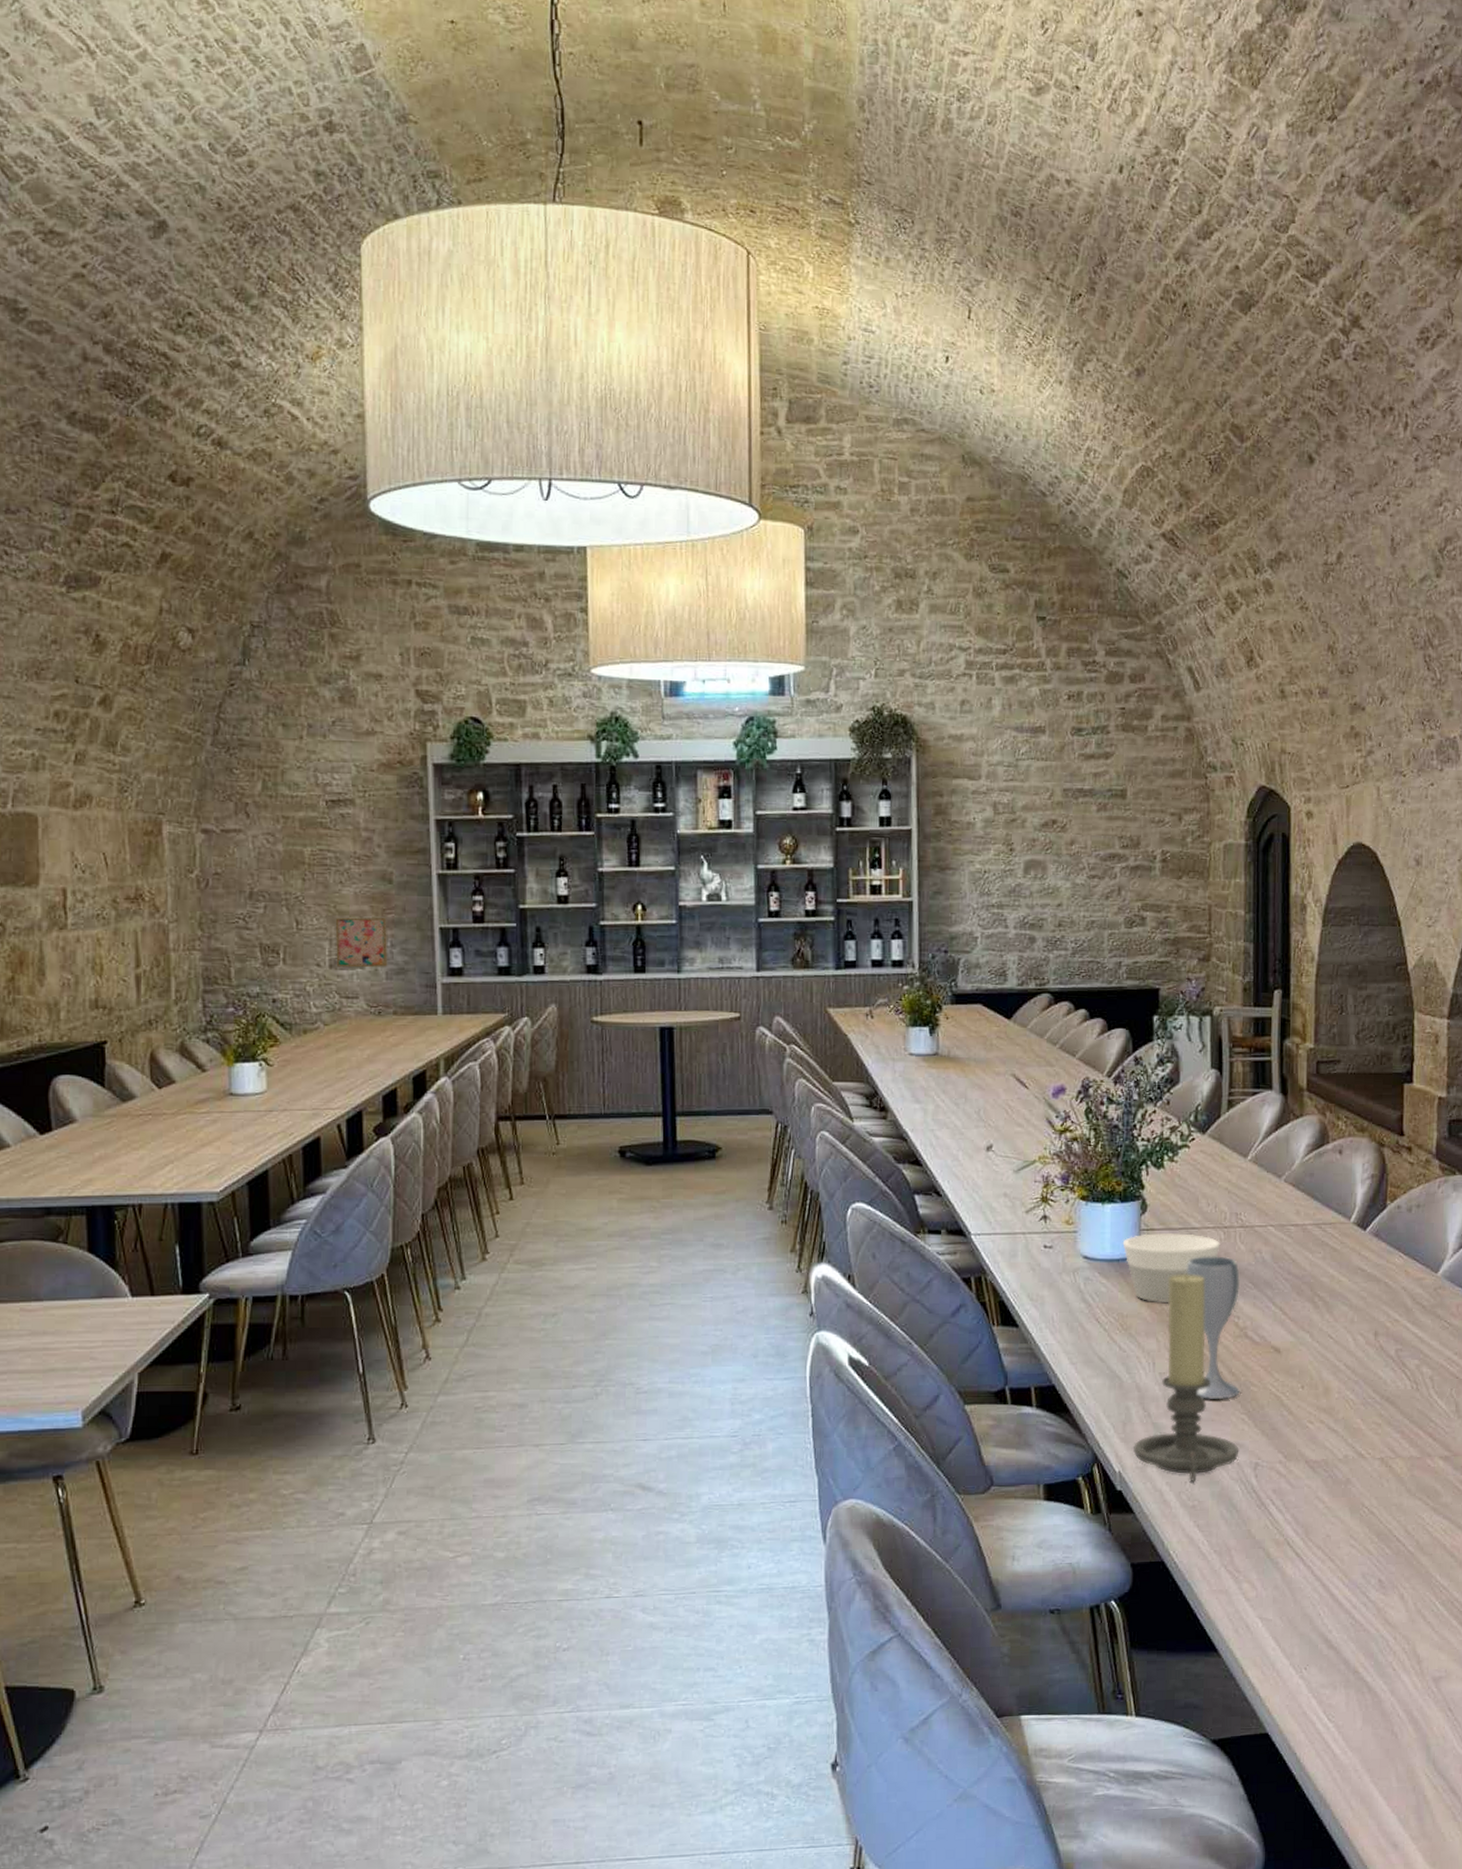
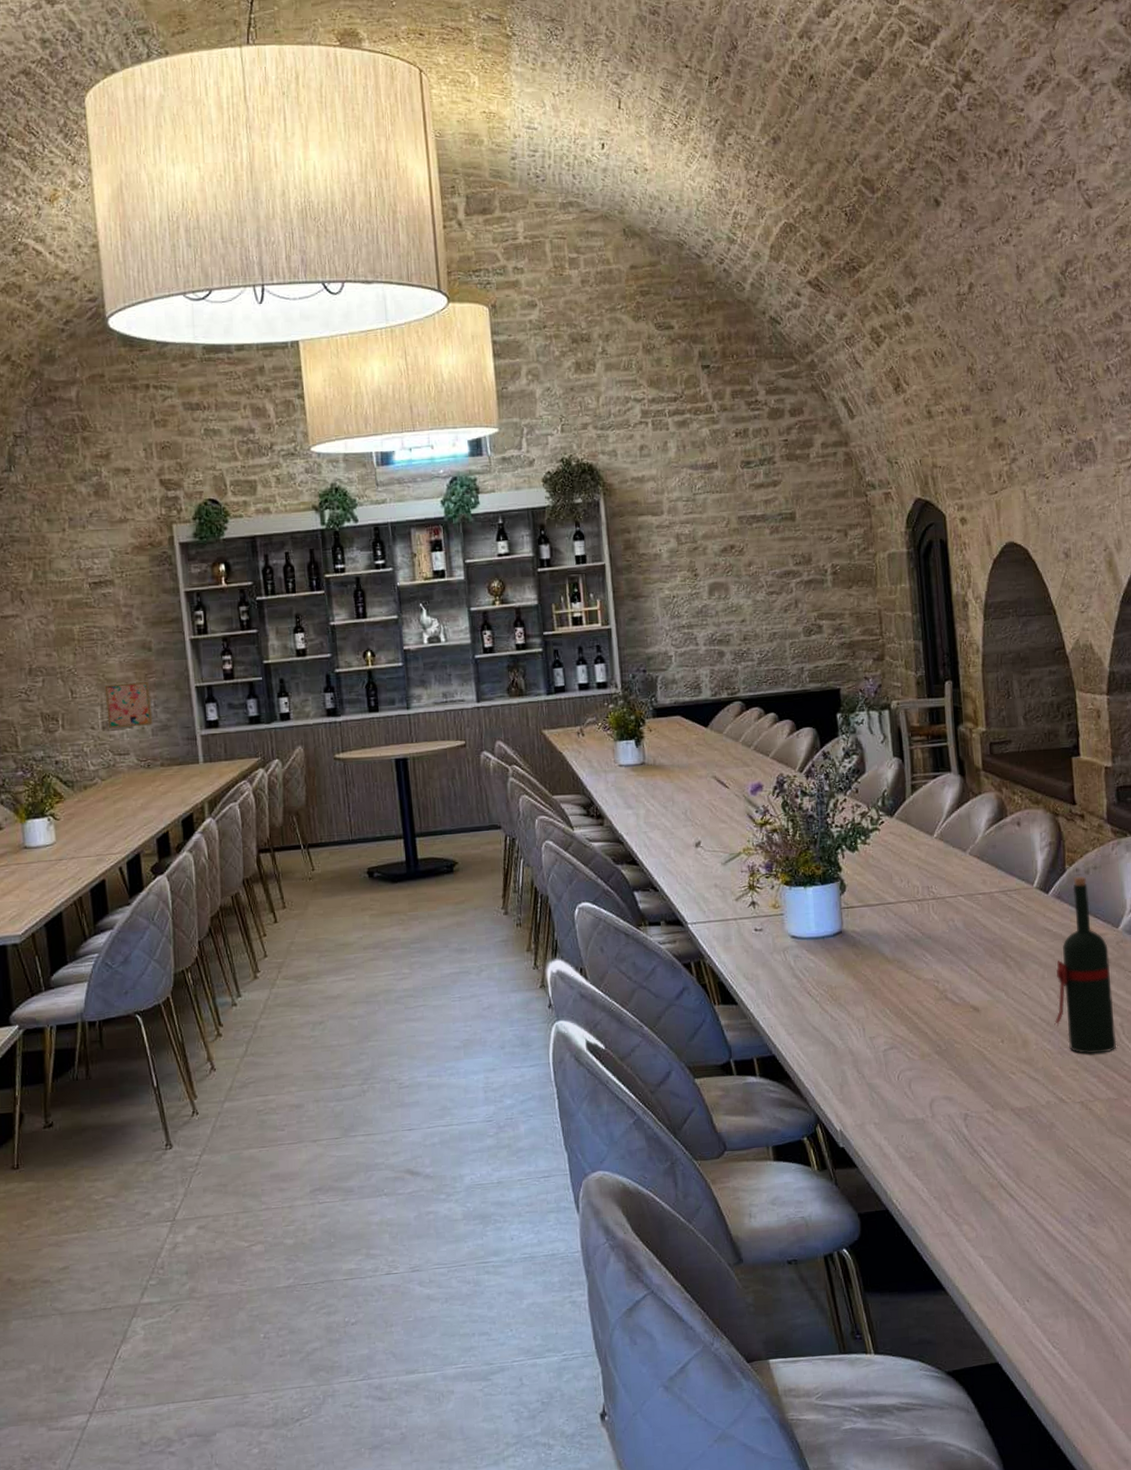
bowl: present [1122,1233,1220,1302] -> none [826,909,916,973]
candle holder: present [1133,1273,1239,1483] -> none [852,945,949,1136]
cup: present [1186,1256,1241,1399] -> none [886,926,946,1059]
wine bottle: none [1360,1214,1425,1407] -> present [1054,876,1117,1054]

